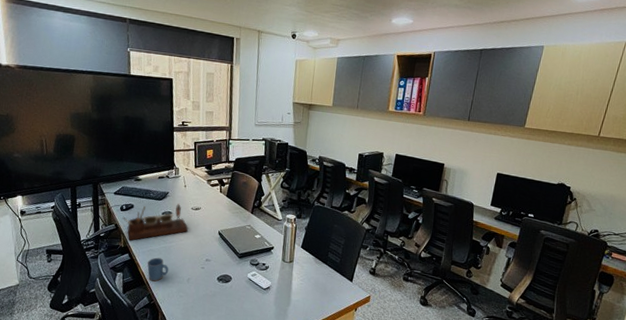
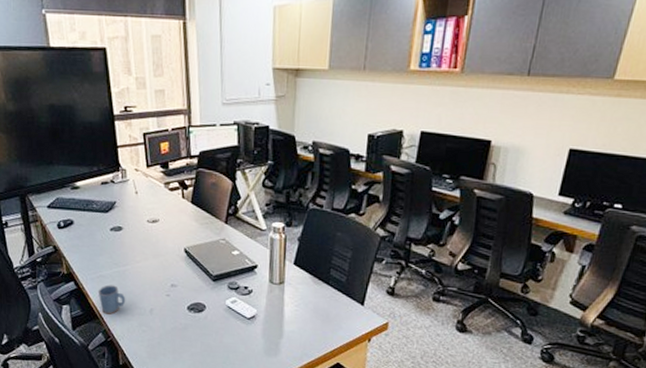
desk organizer: present [122,203,189,242] -> none [61,215,146,267]

